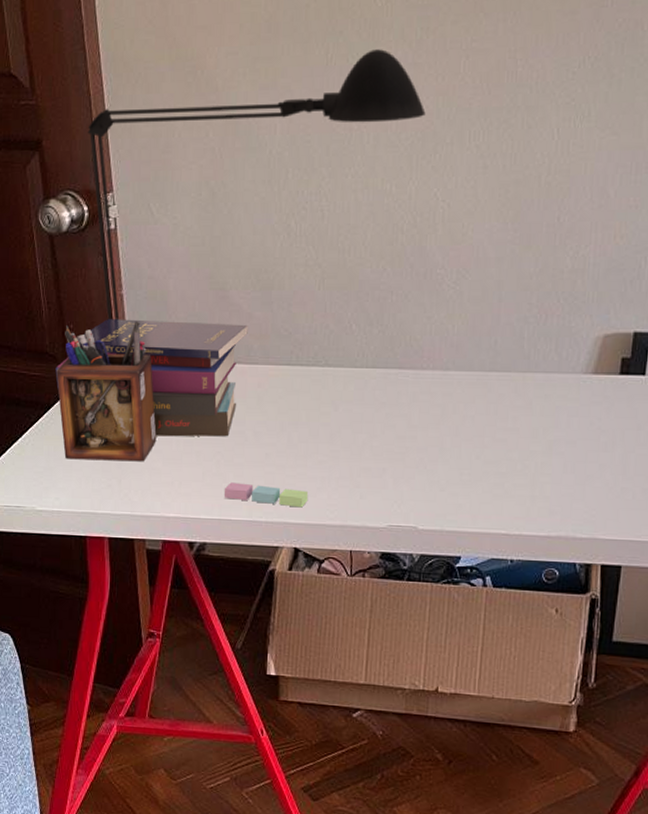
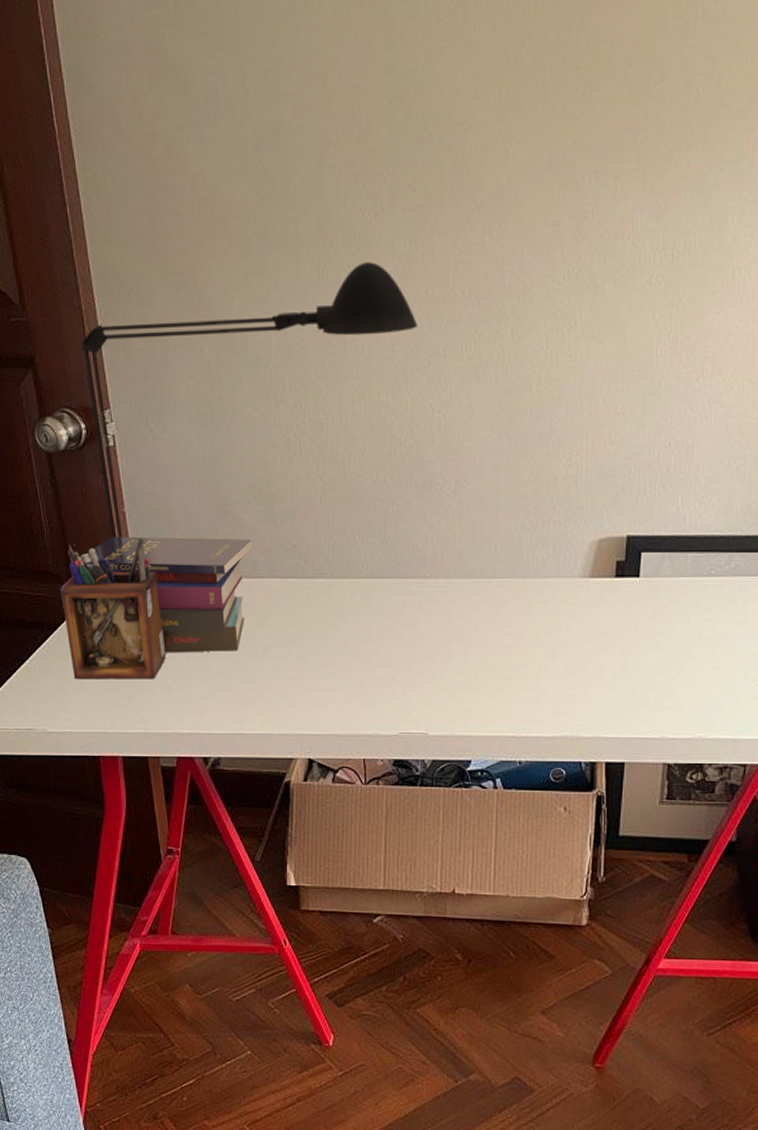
sticky notes: present [224,482,309,508] -> none [236,696,320,719]

